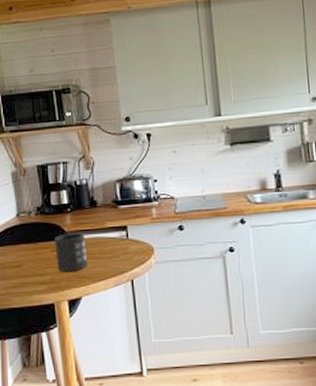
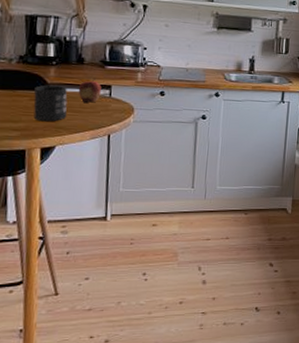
fruit: none [95,220,118,248] -> present [78,78,101,103]

